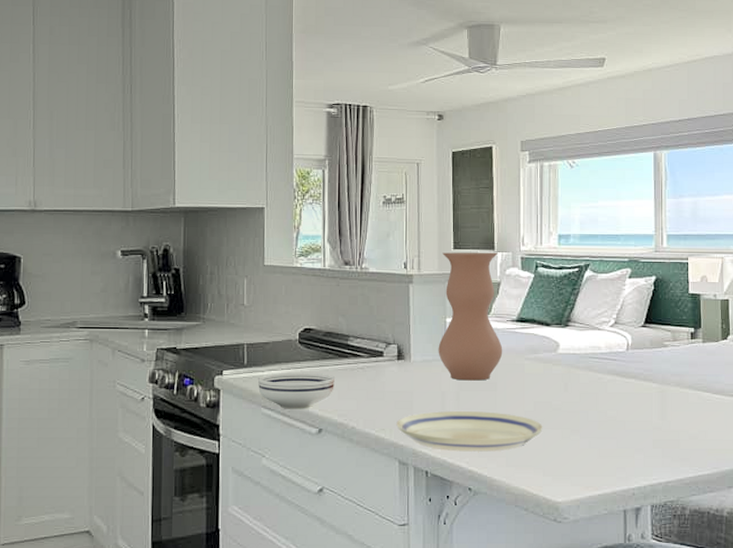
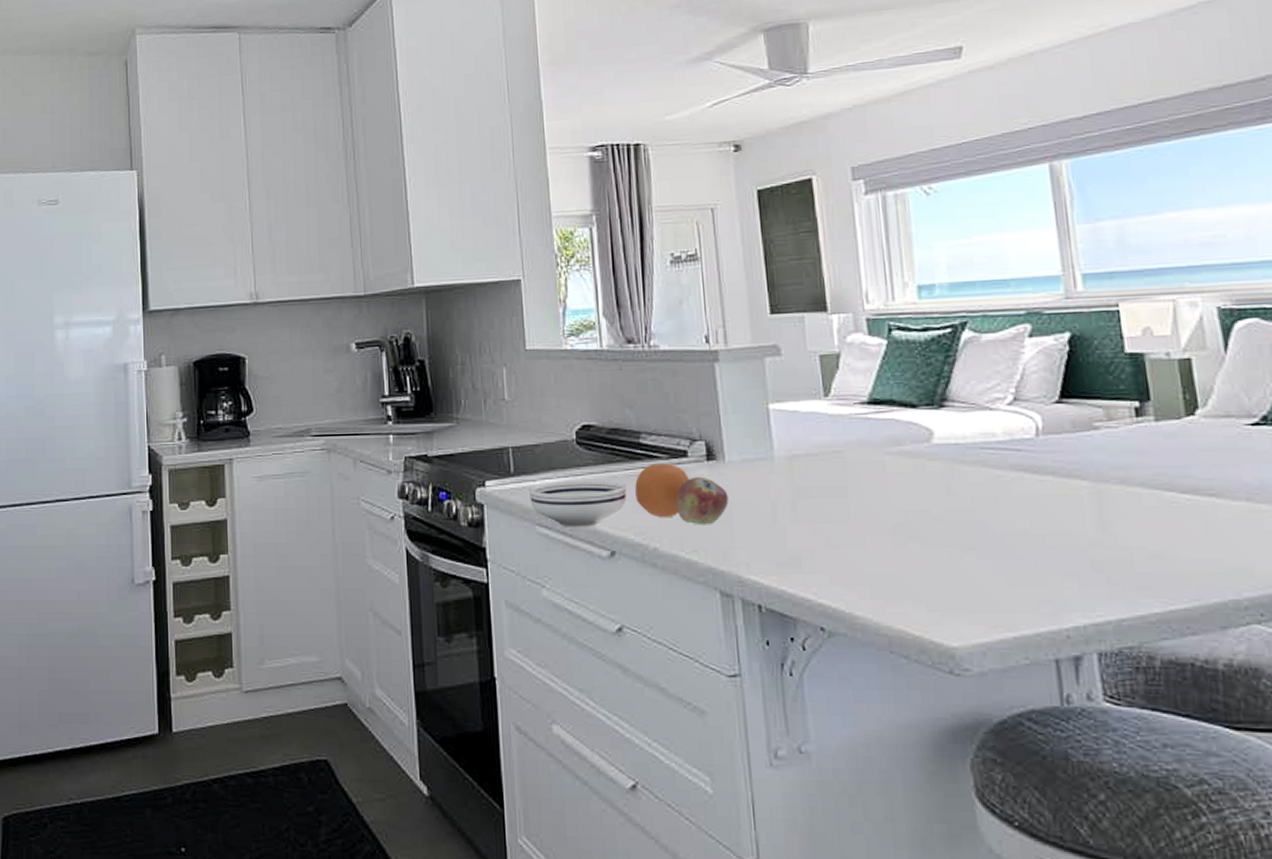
fruit: none [341,361,383,403] -> present [635,463,689,517]
fruit: none [371,372,411,410] -> present [675,476,729,525]
plate: present [396,411,543,452] -> none [713,525,921,579]
vase: present [438,252,503,381] -> none [755,314,853,485]

